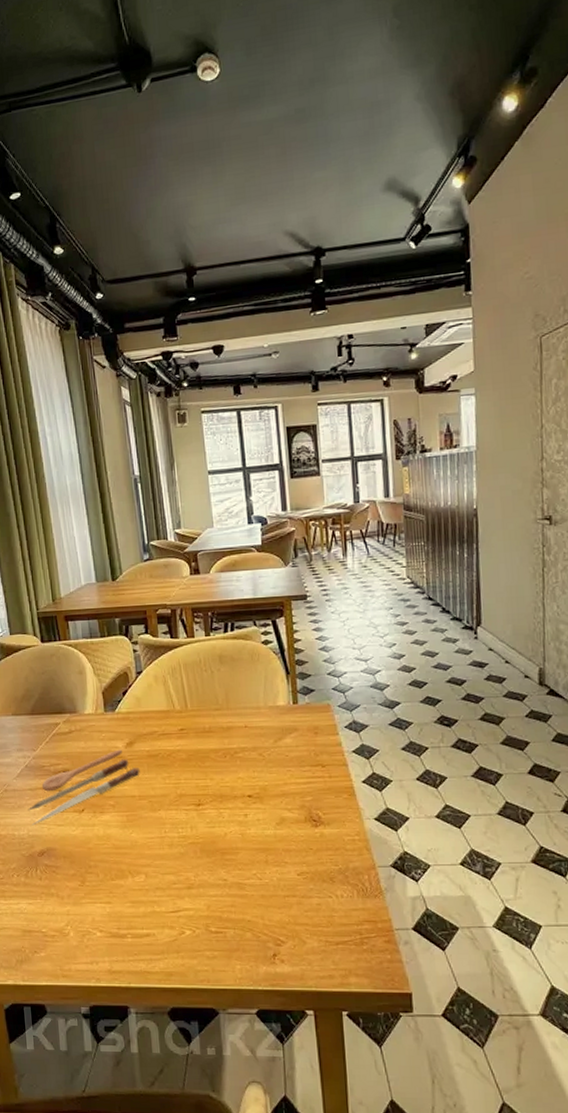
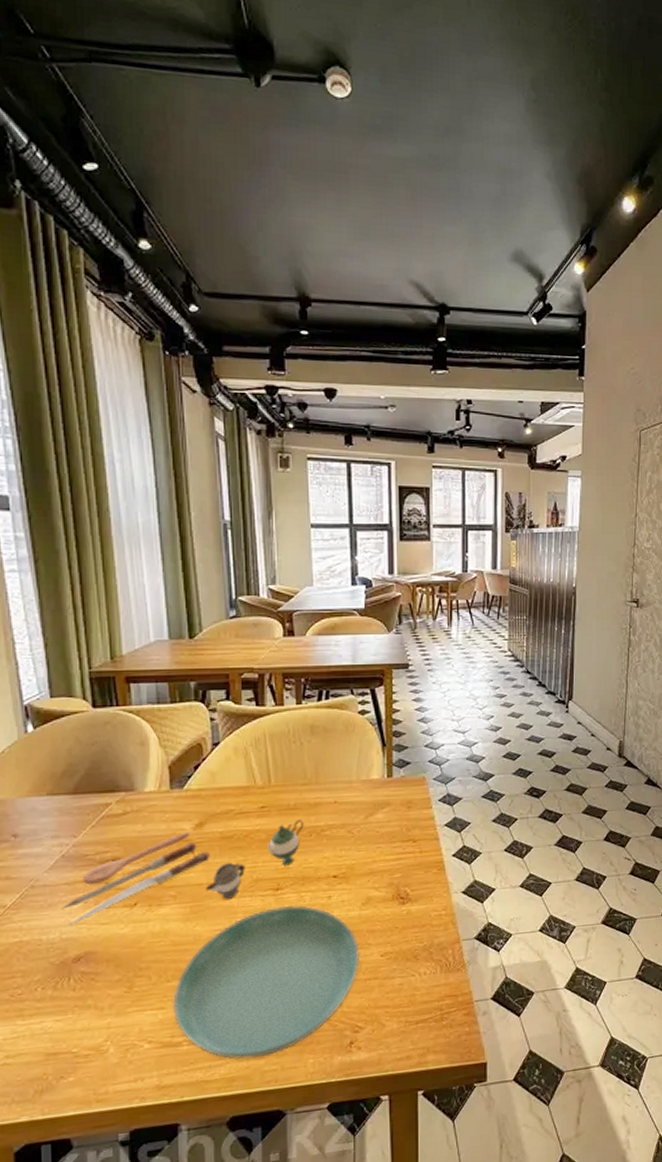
saucer: none [117,820,278,958] -> present [173,905,359,1061]
teapot: none [138,742,219,811] -> present [206,820,304,899]

